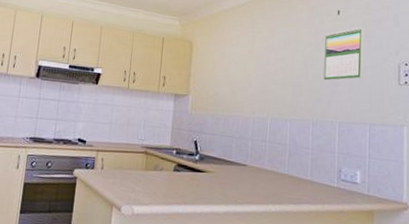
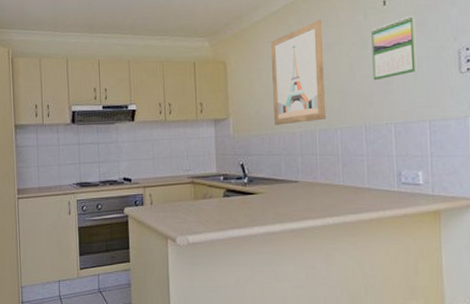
wall art: none [231,17,283,110] -> present [271,19,327,125]

